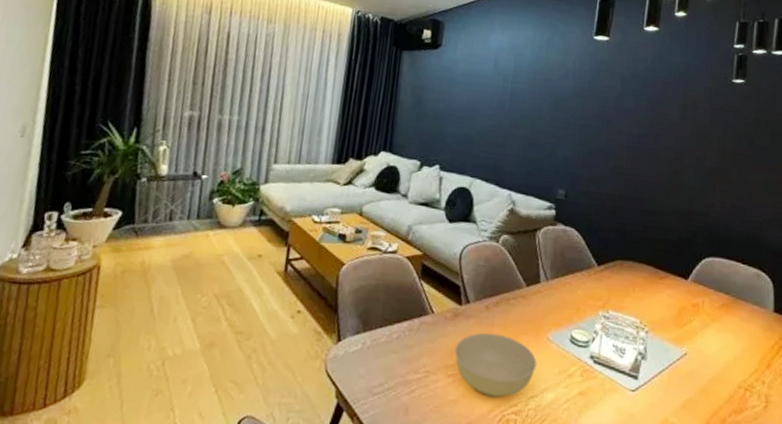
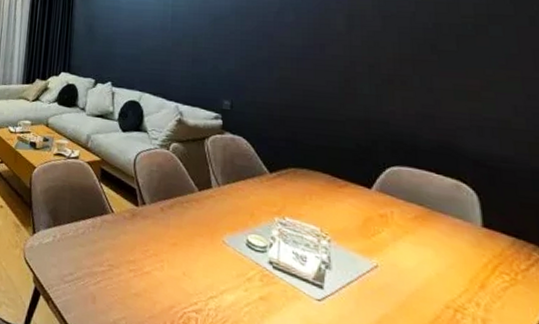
bowl: present [455,332,537,398] -> none [135,232,214,296]

